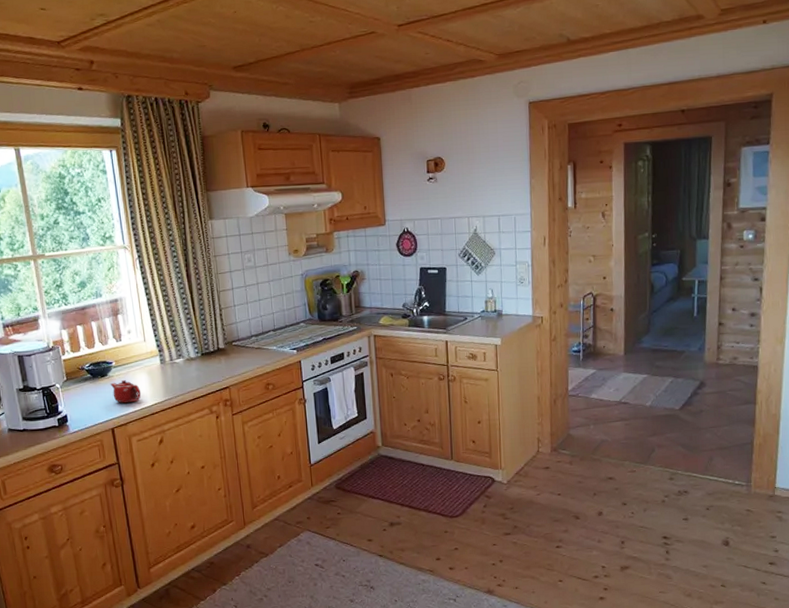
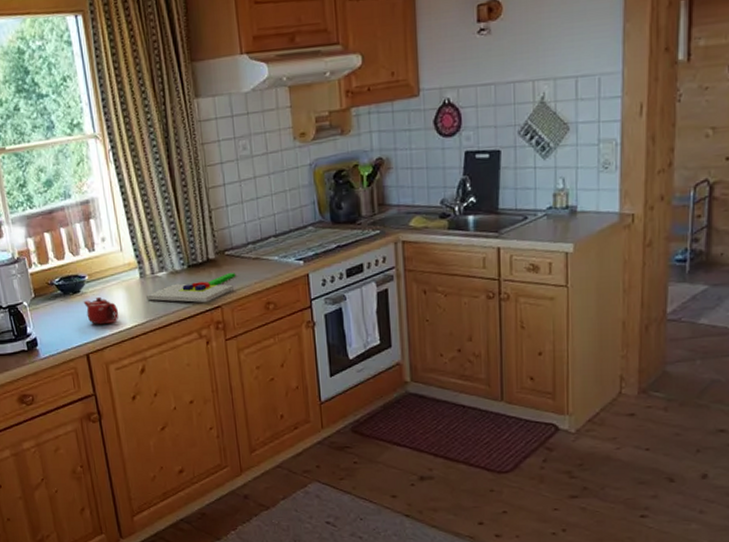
chopping board: none [166,360,242,384] -> present [146,273,236,302]

